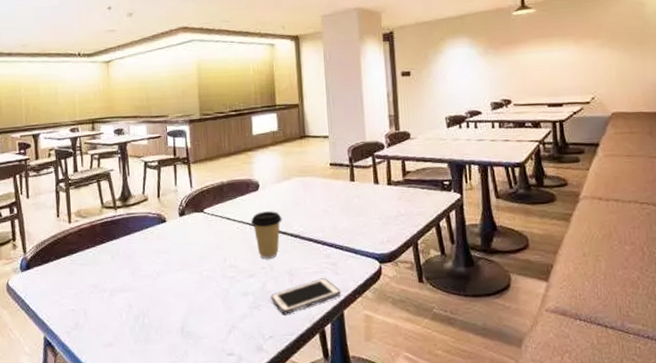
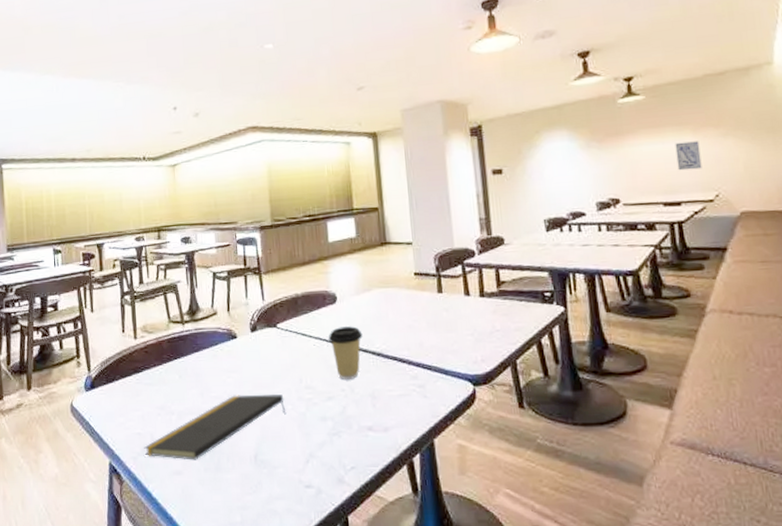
notepad: none [77,272,211,333] -> present [144,394,287,460]
cell phone: present [271,278,341,315] -> none [352,402,430,443]
wall art: none [559,50,582,76] -> present [675,141,702,171]

